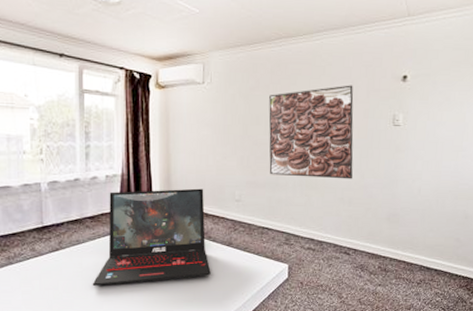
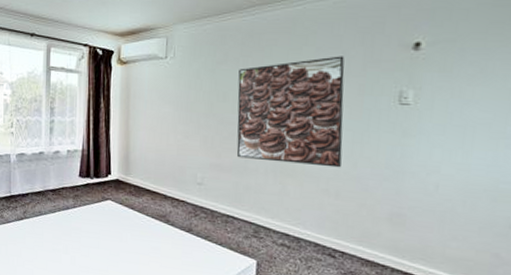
laptop: present [92,188,211,286] -> none [51,166,168,262]

